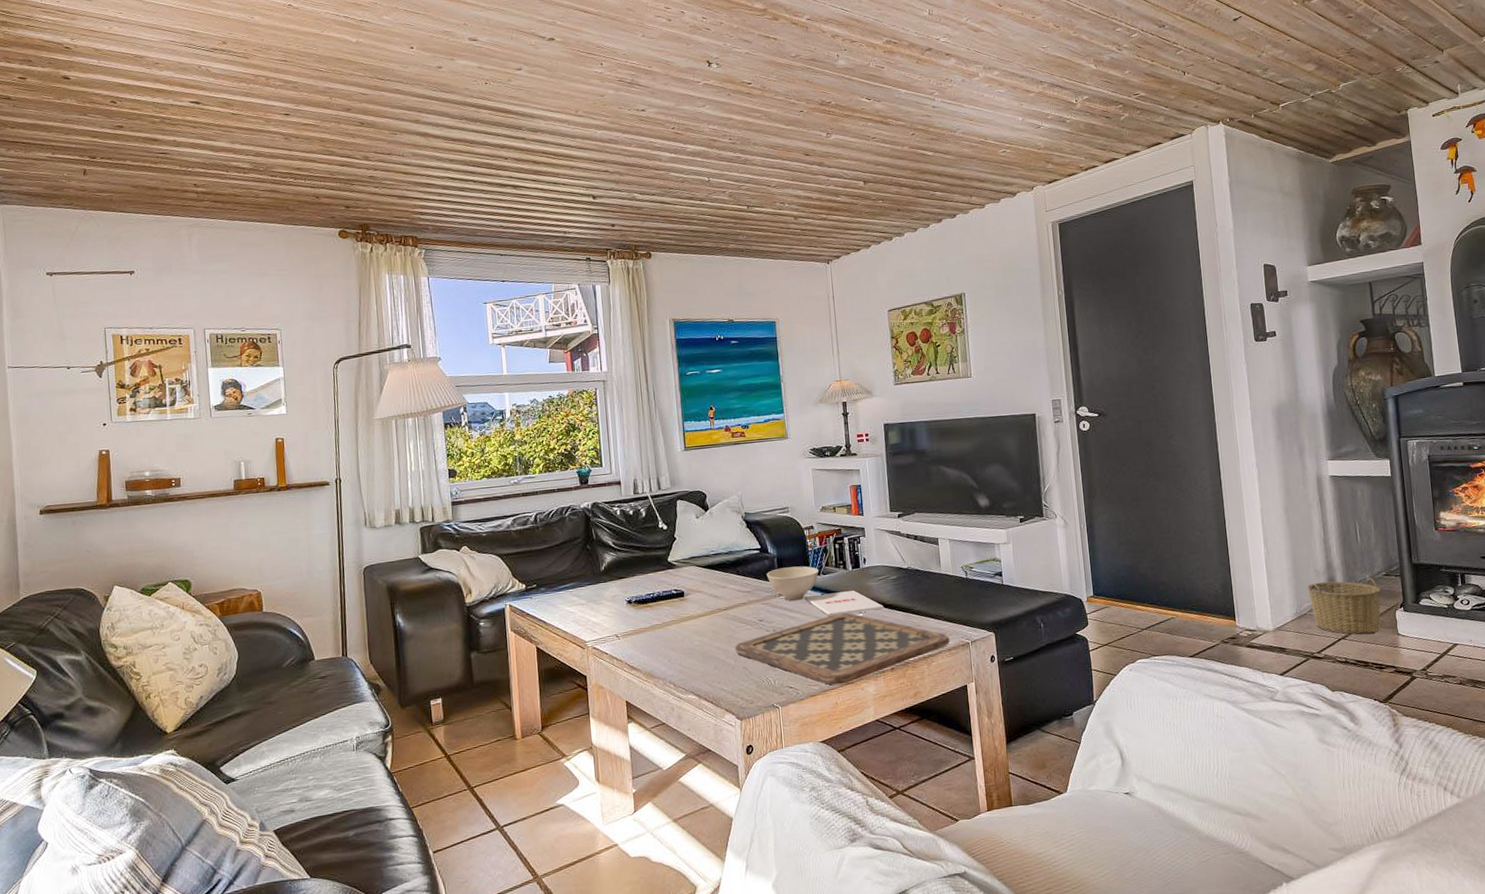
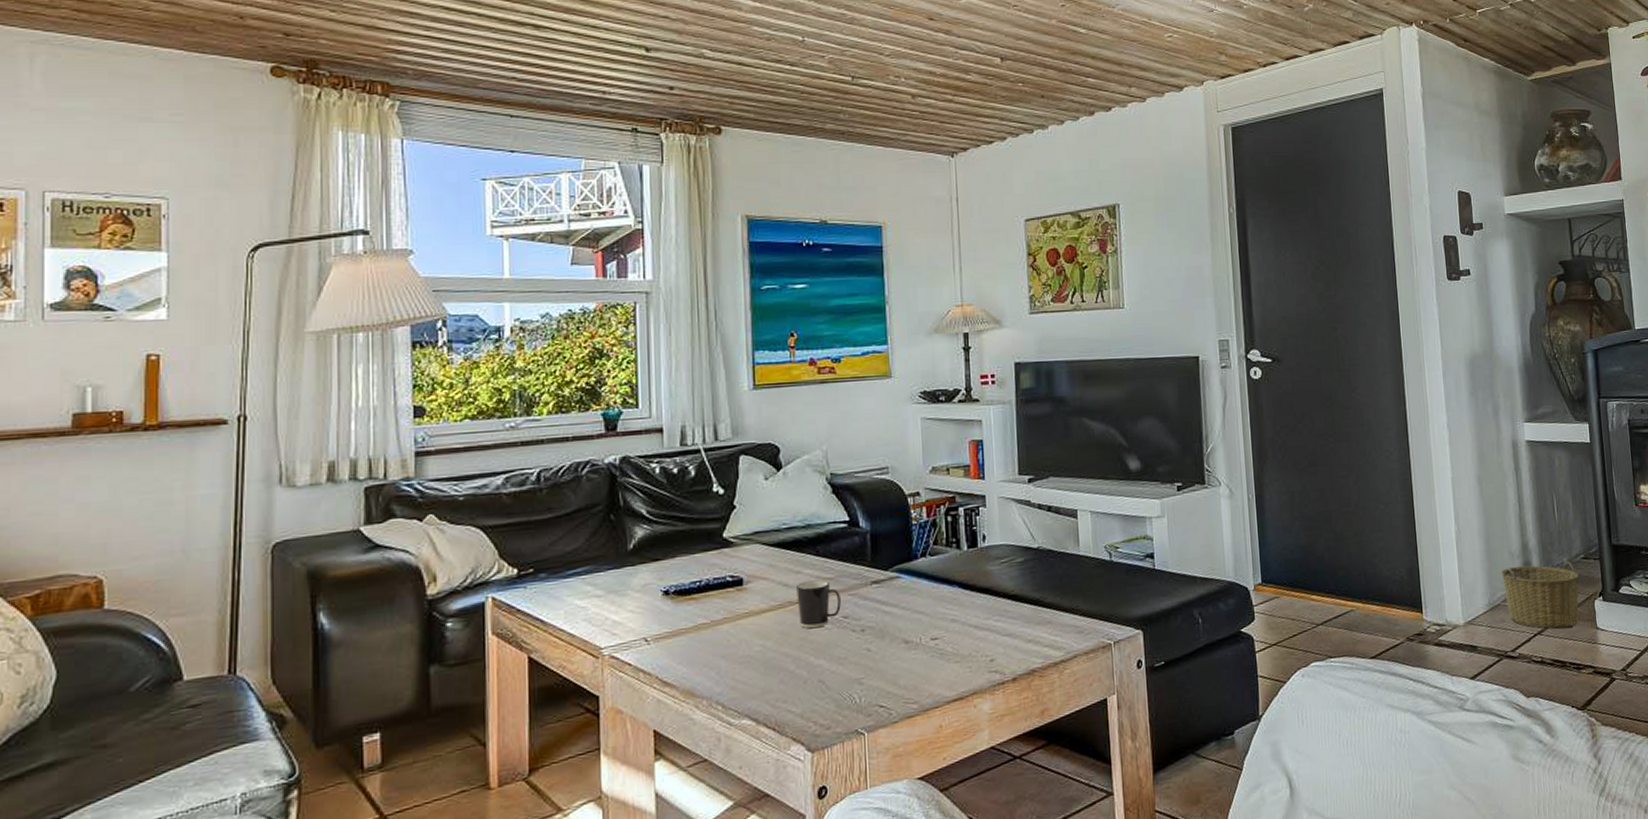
mug: none [722,592,757,629] -> present [795,580,841,629]
tray: present [735,612,950,685] -> none [809,605,1088,702]
bowl: present [766,566,819,601] -> none [855,544,924,591]
magazine: present [804,590,884,616] -> none [904,576,1006,611]

